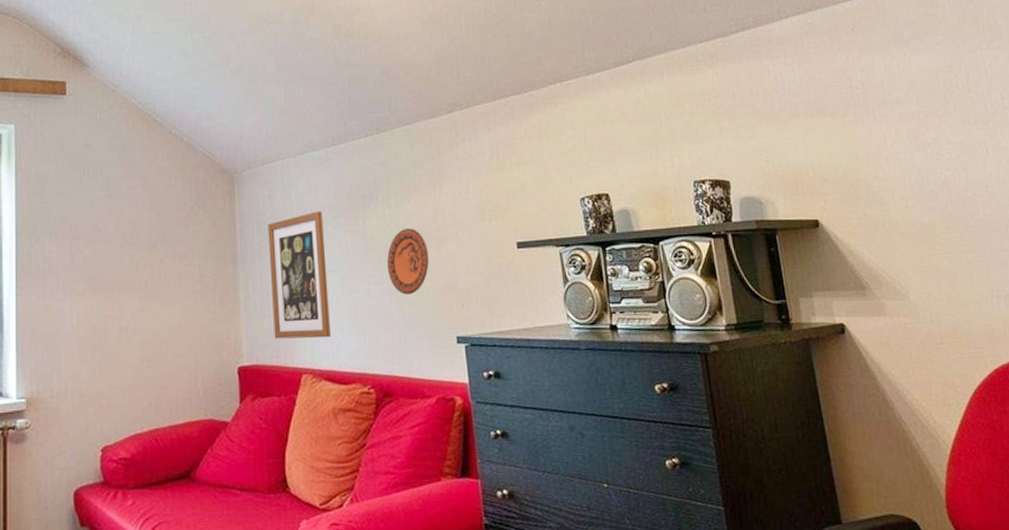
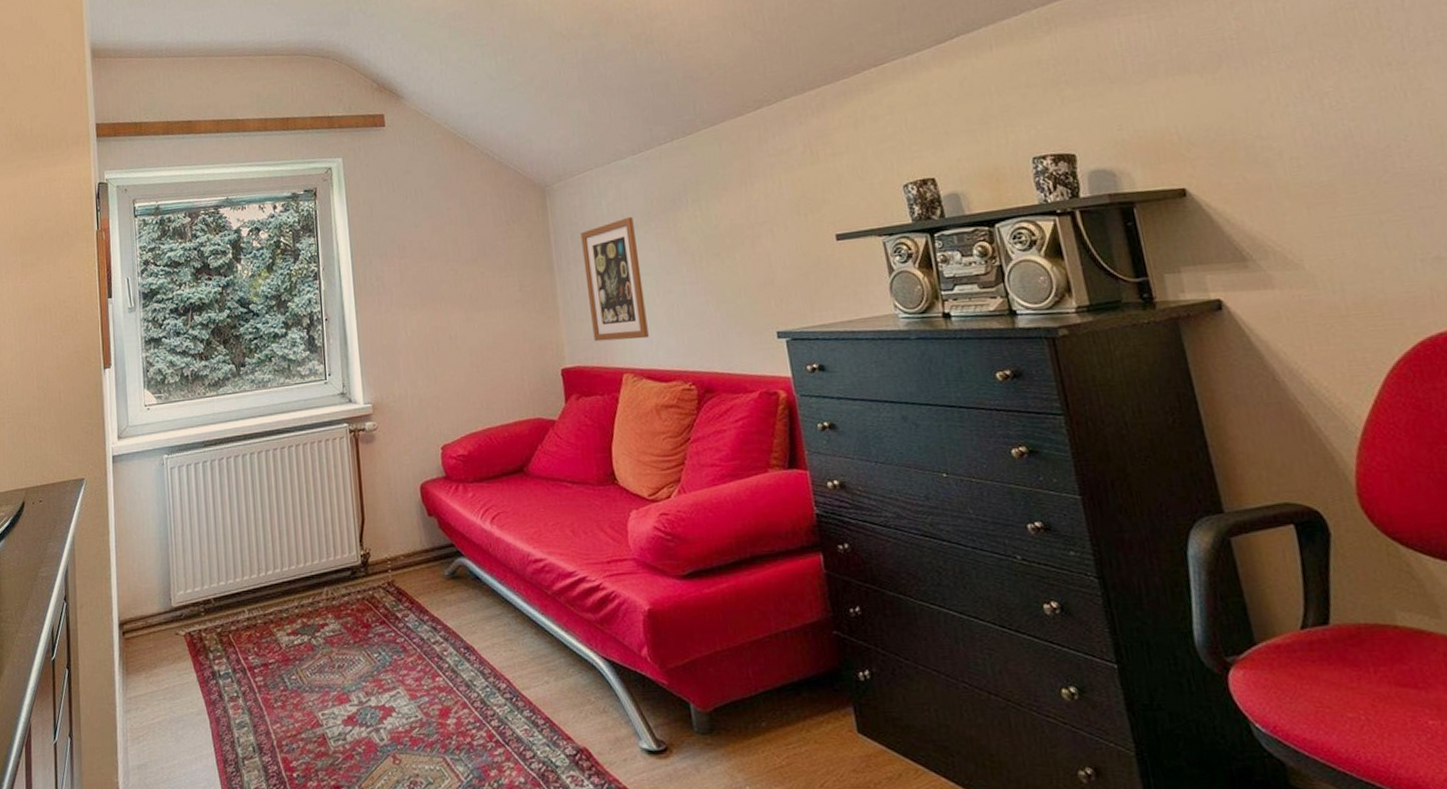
decorative plate: present [387,228,429,295] -> none [700,228,744,293]

